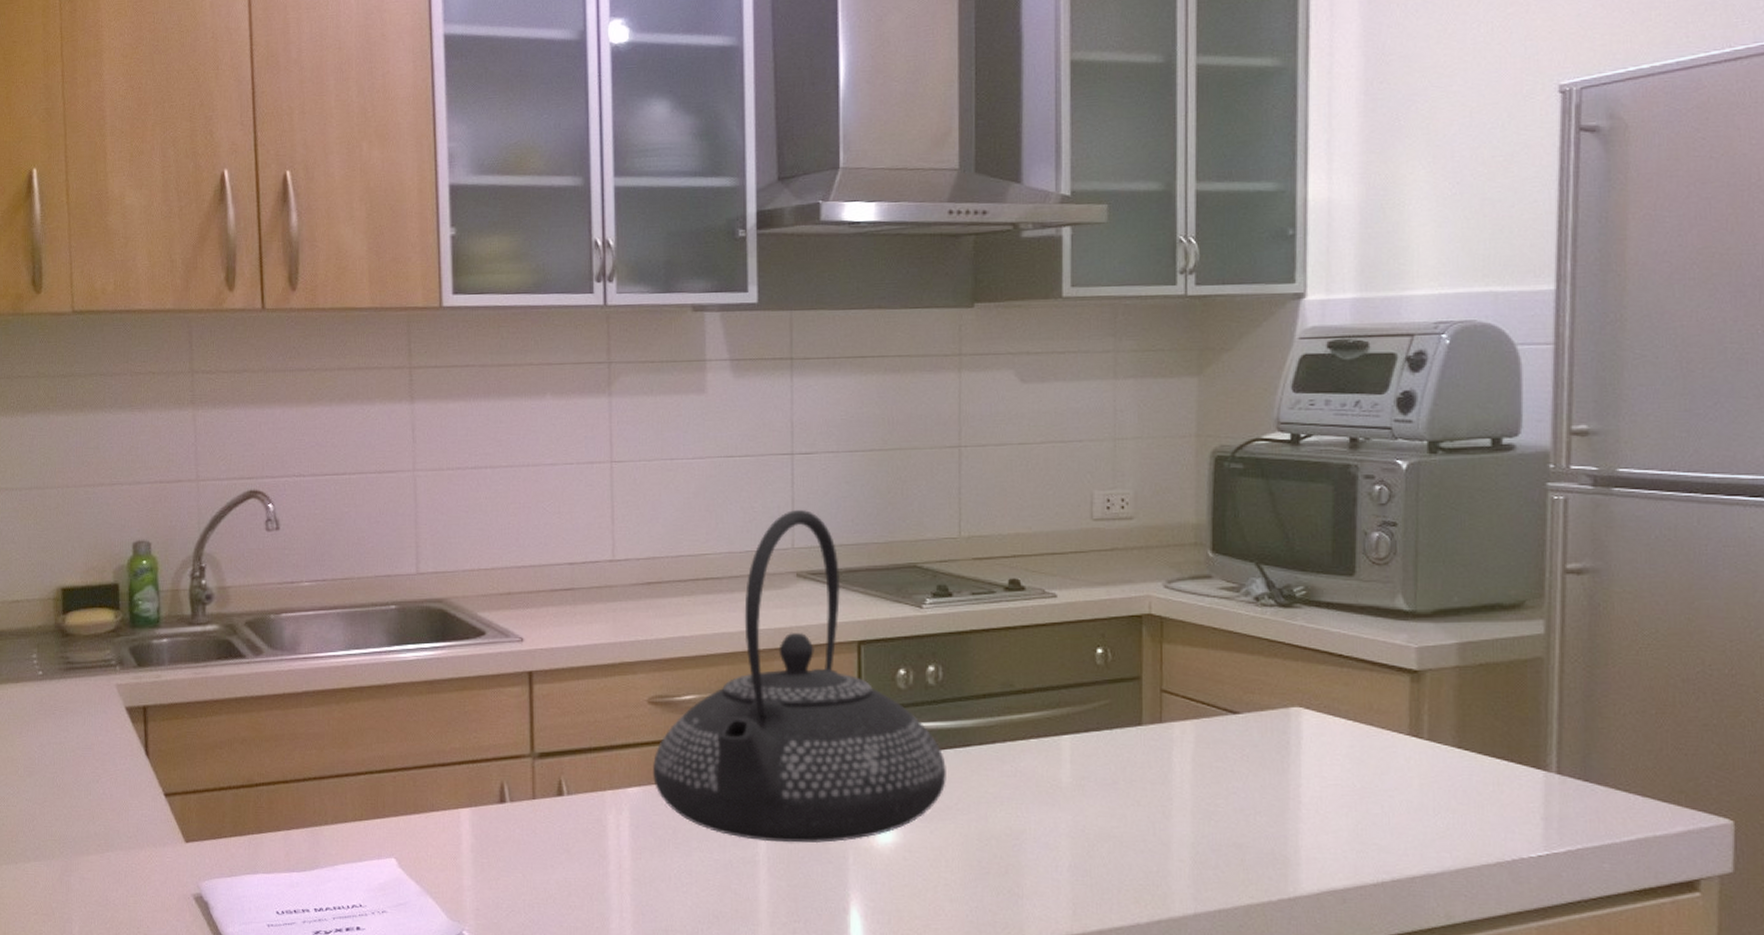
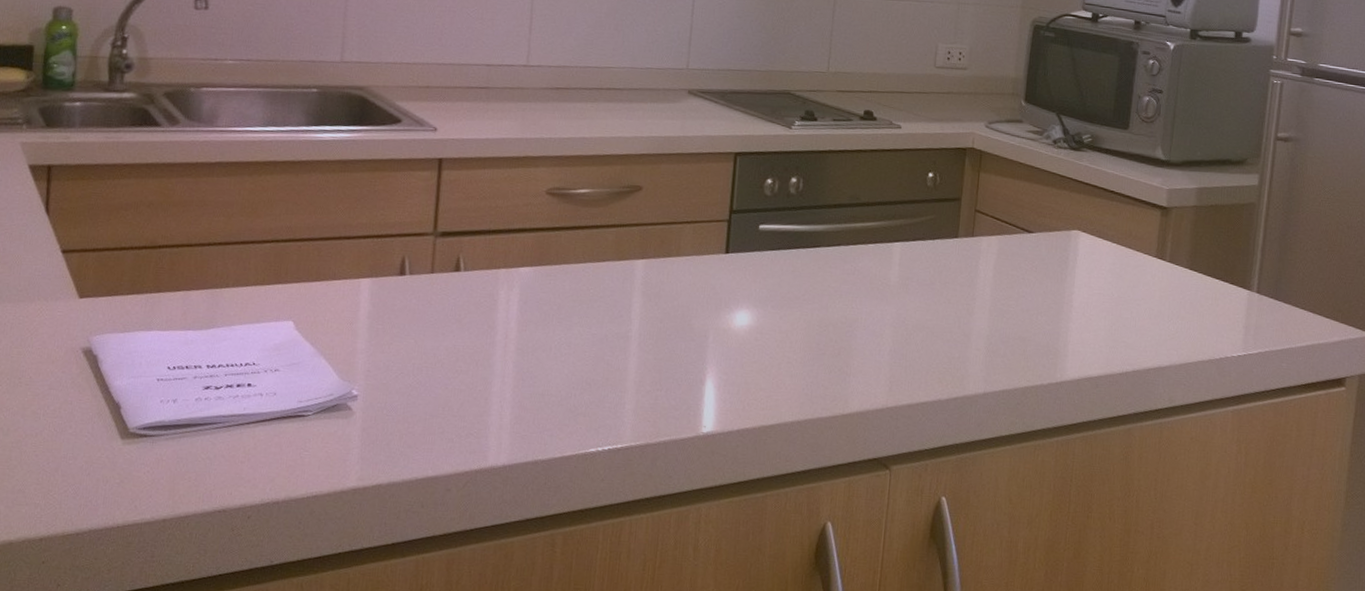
teapot: present [653,510,946,843] -> none [544,36,798,323]

